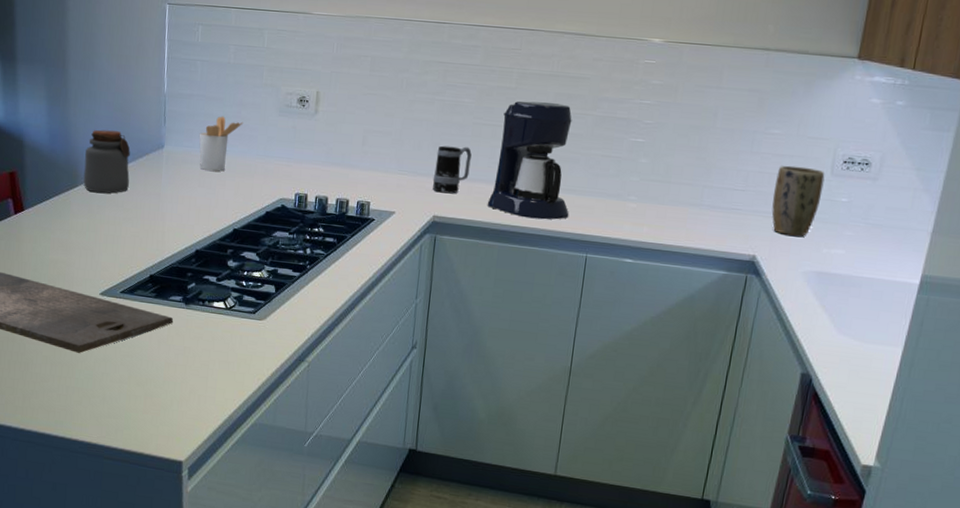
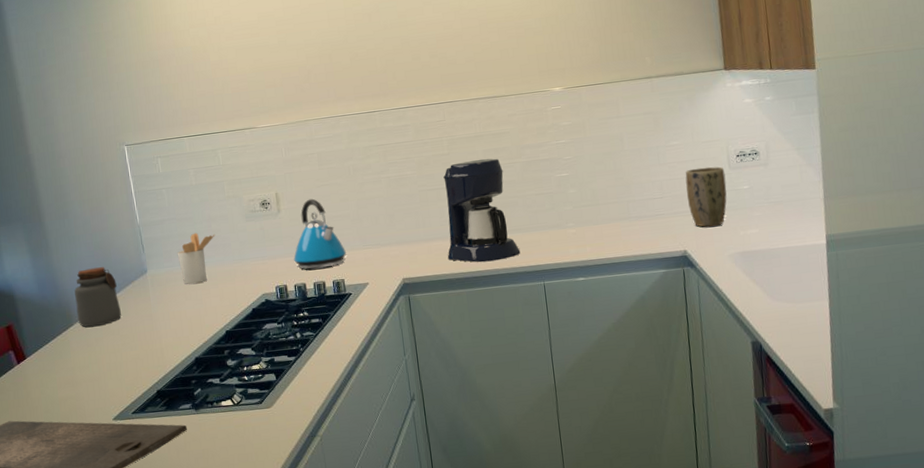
kettle: none [321,106,380,185] -> present [293,198,347,269]
mug: present [432,145,472,194] -> none [393,212,426,257]

